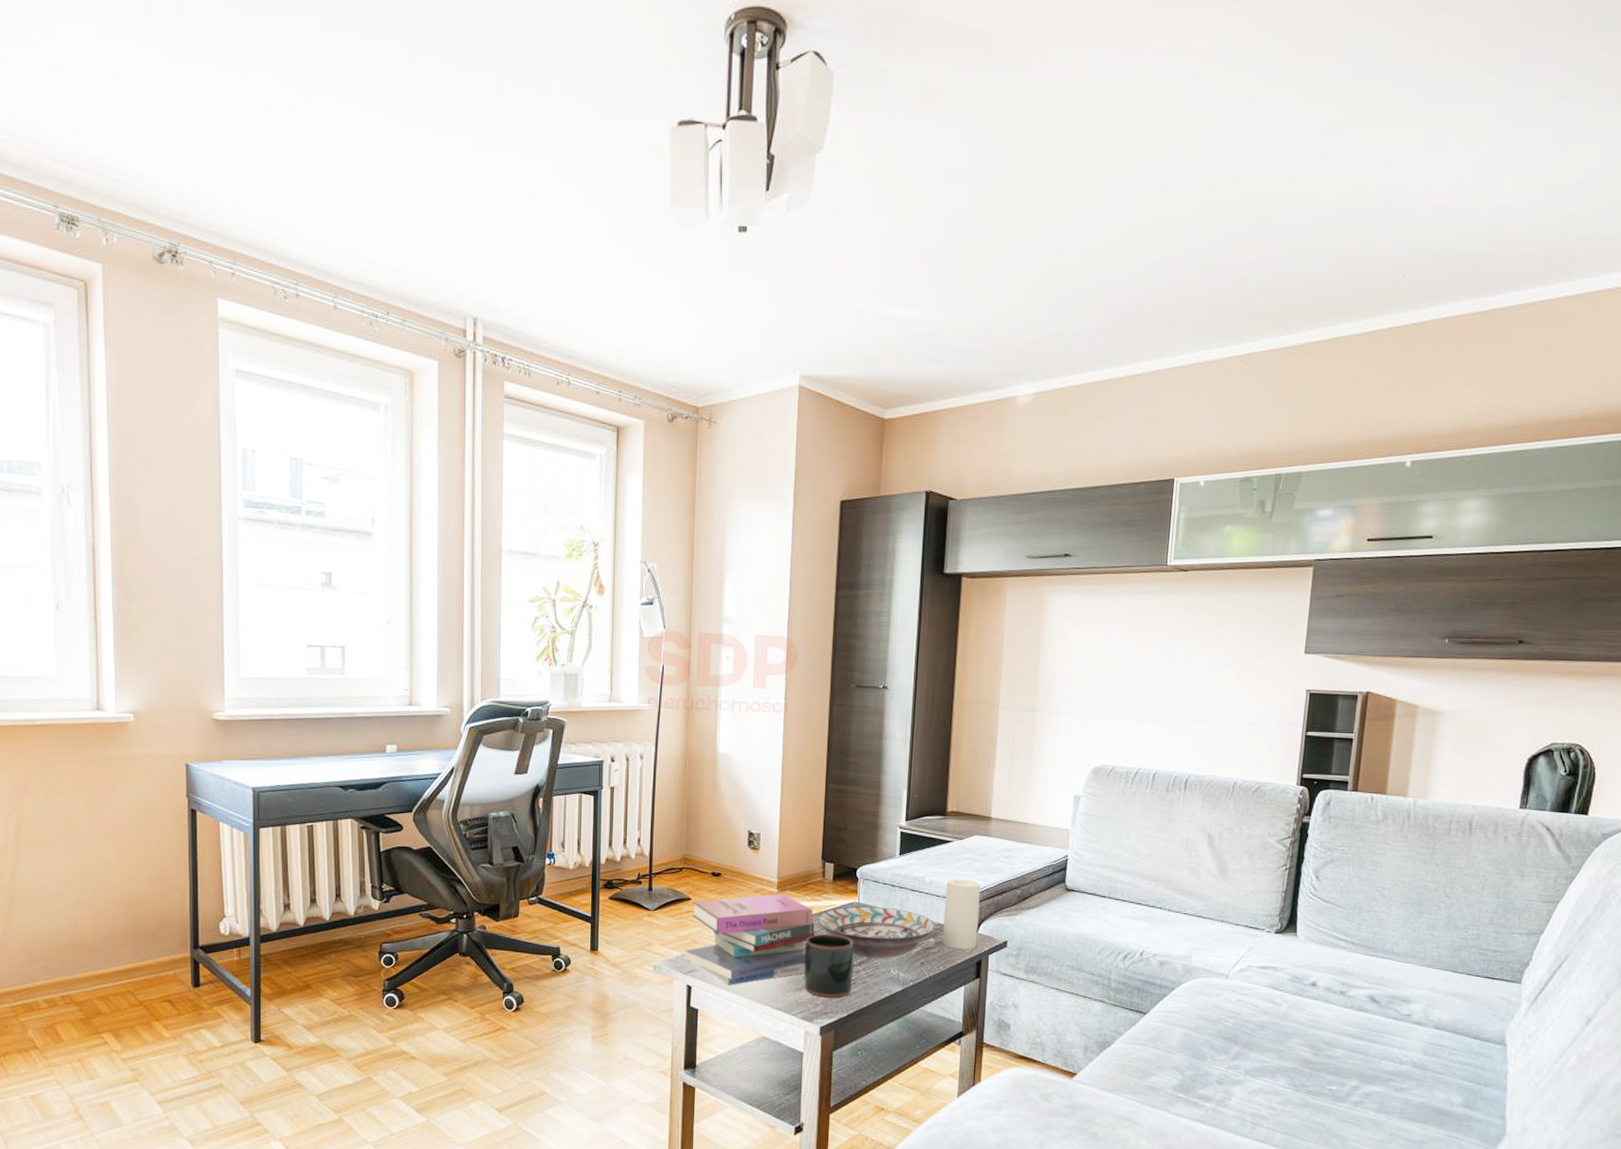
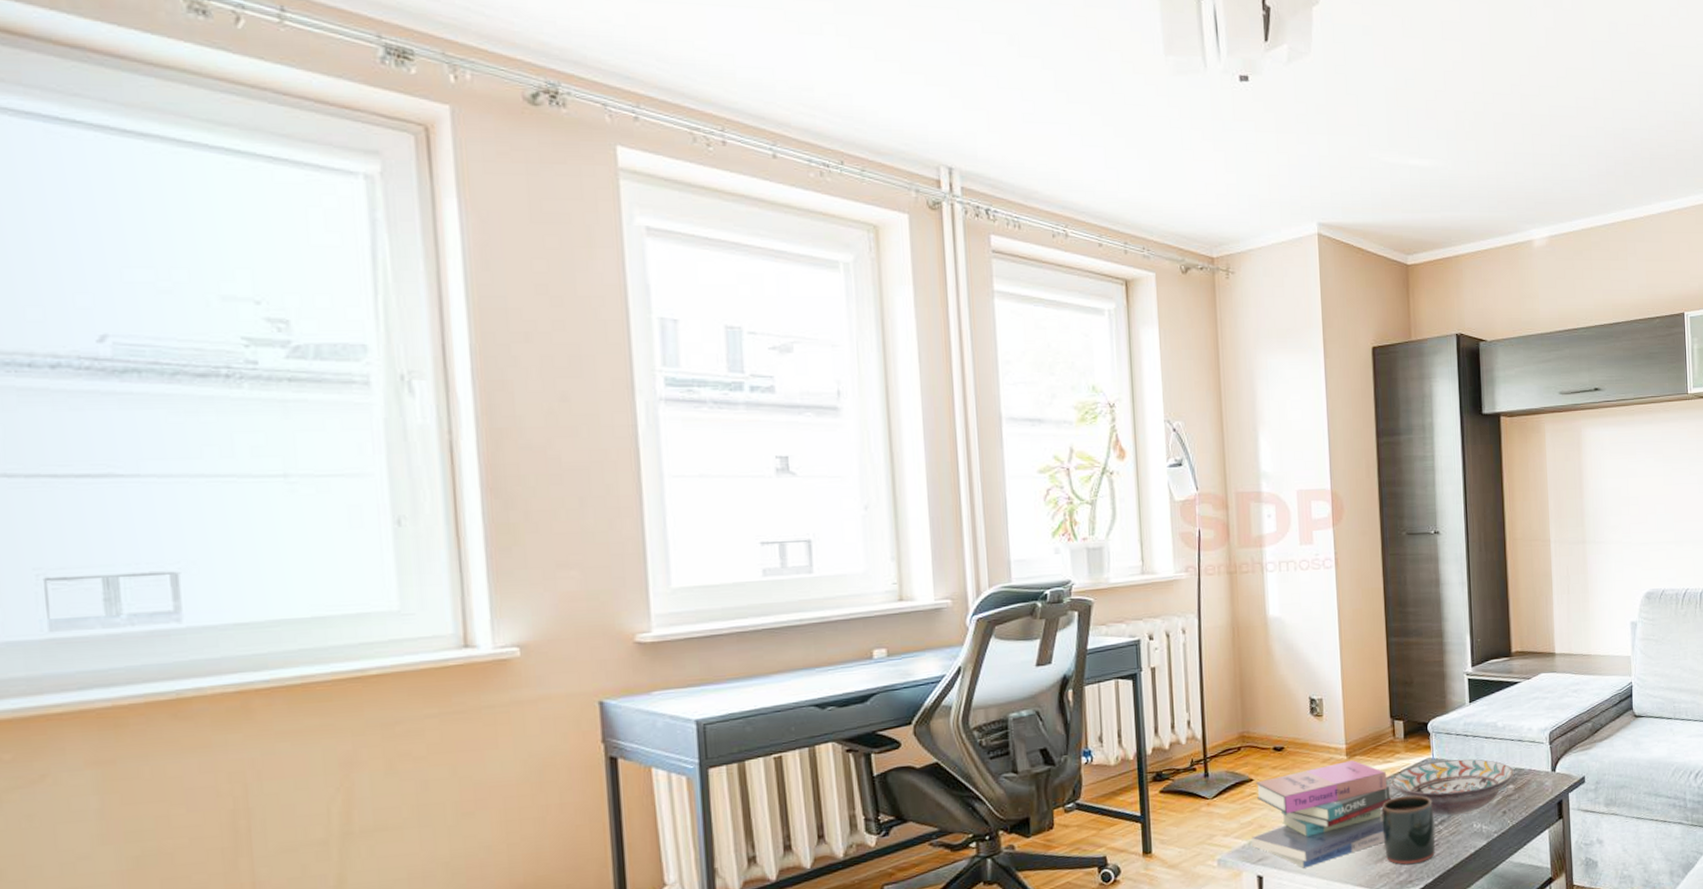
candle: present [942,879,981,950] -> none [1519,719,1556,793]

